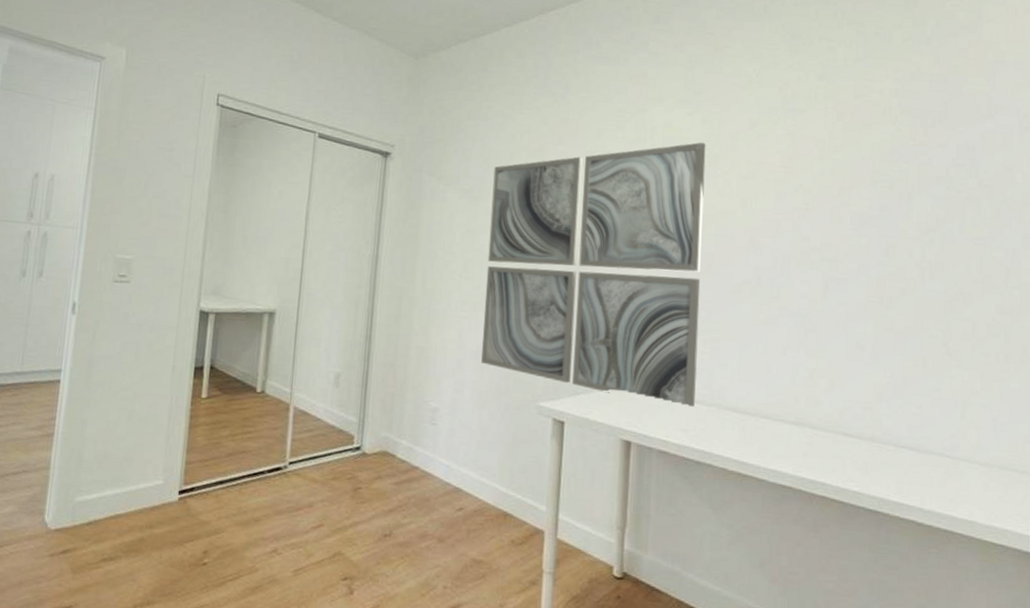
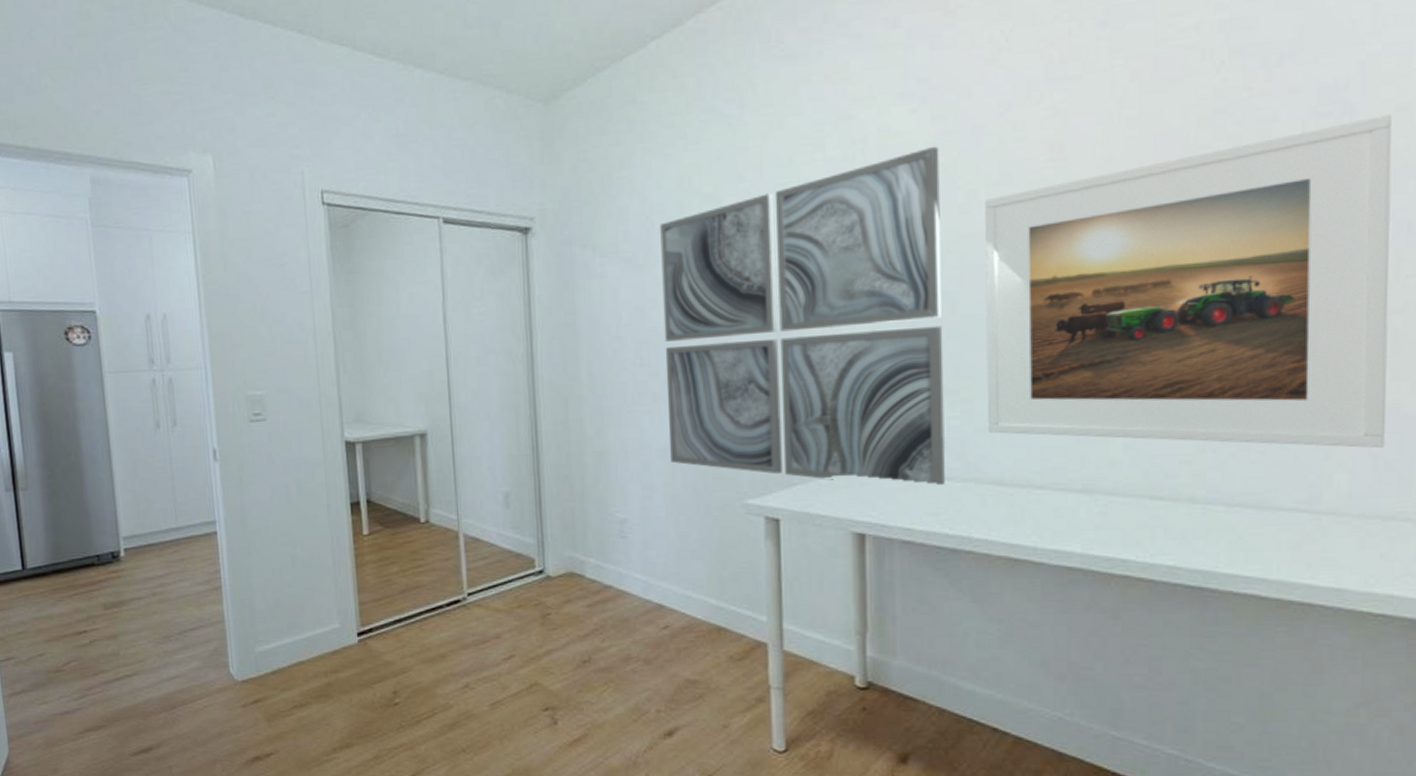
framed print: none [729,172,1002,413] -> present [984,114,1392,449]

